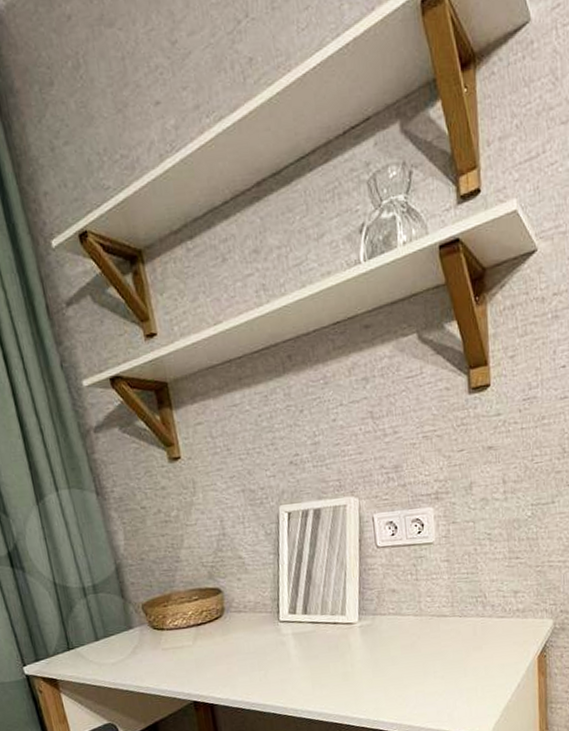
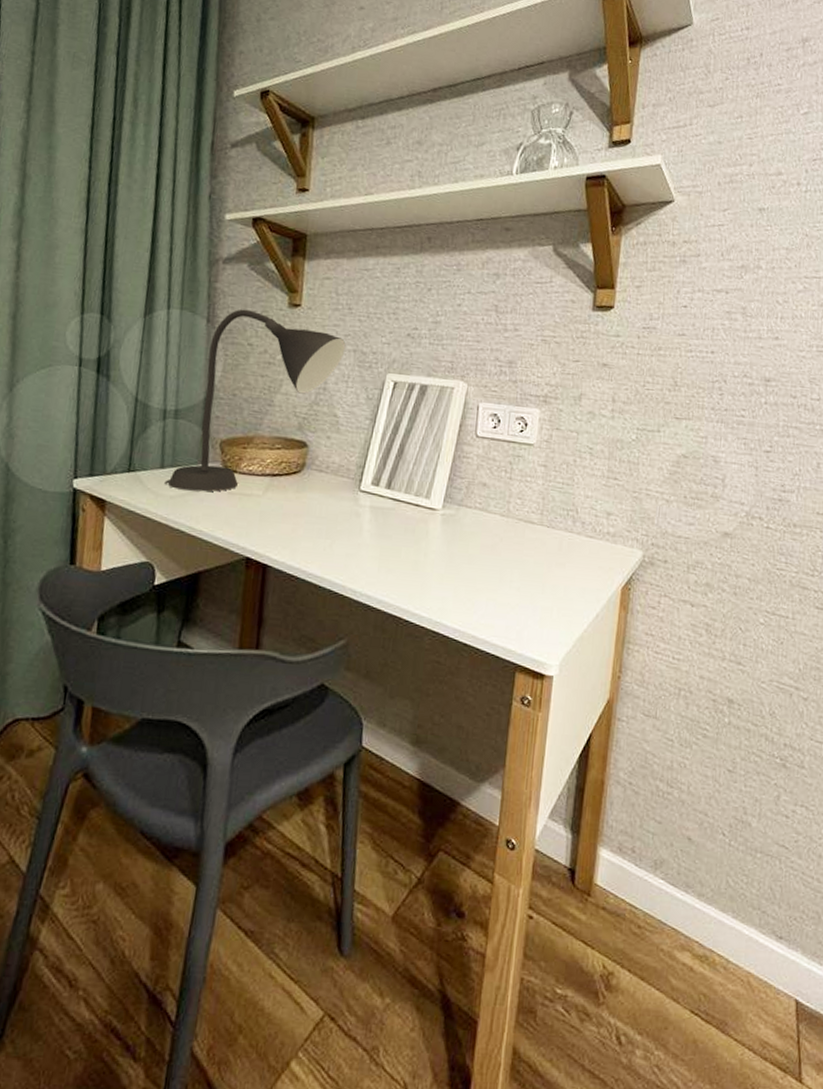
desk lamp: none [103,473,234,656] -> present [164,309,346,492]

